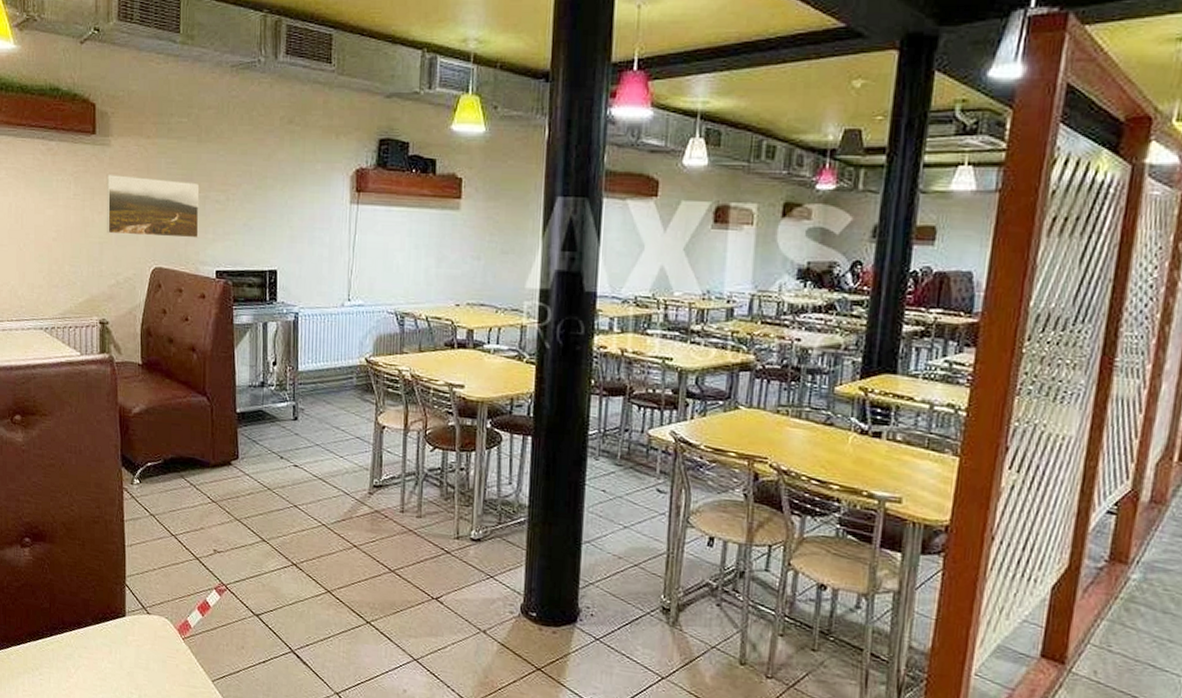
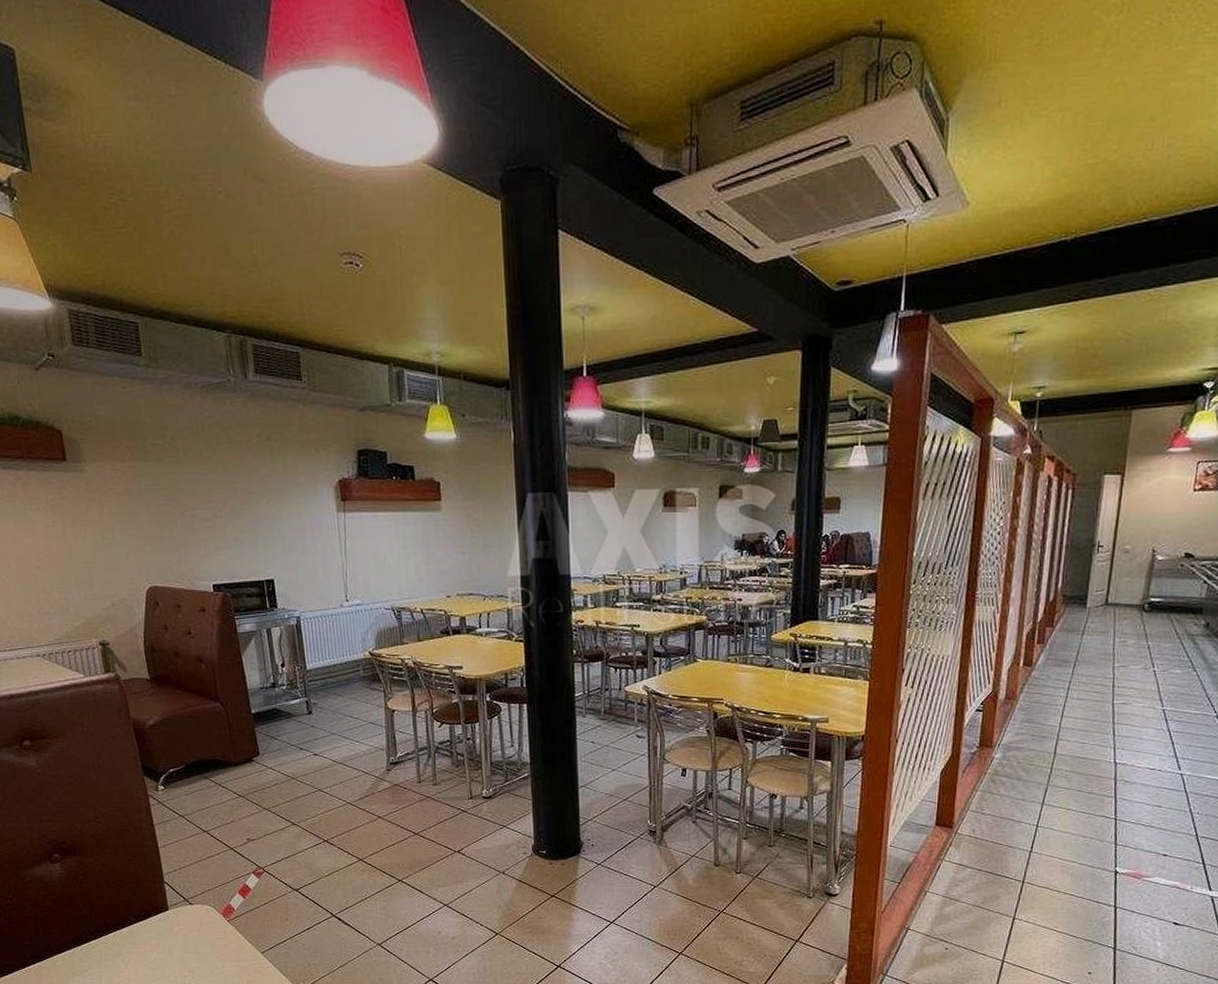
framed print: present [106,175,200,238] -> none [85,500,191,558]

